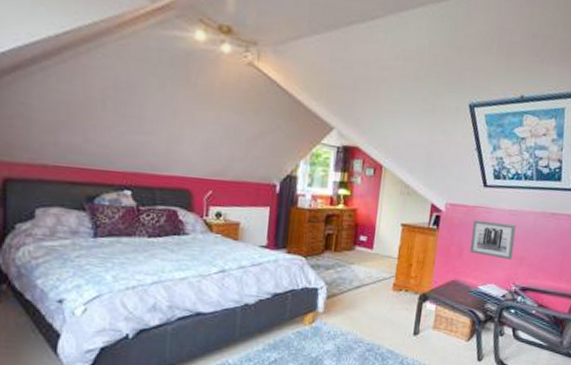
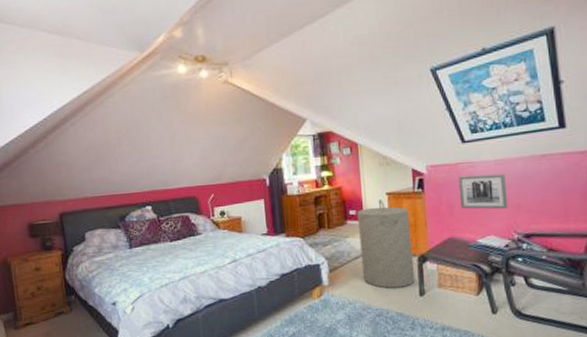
laundry hamper: none [360,230,420,324] -> present [356,200,415,288]

